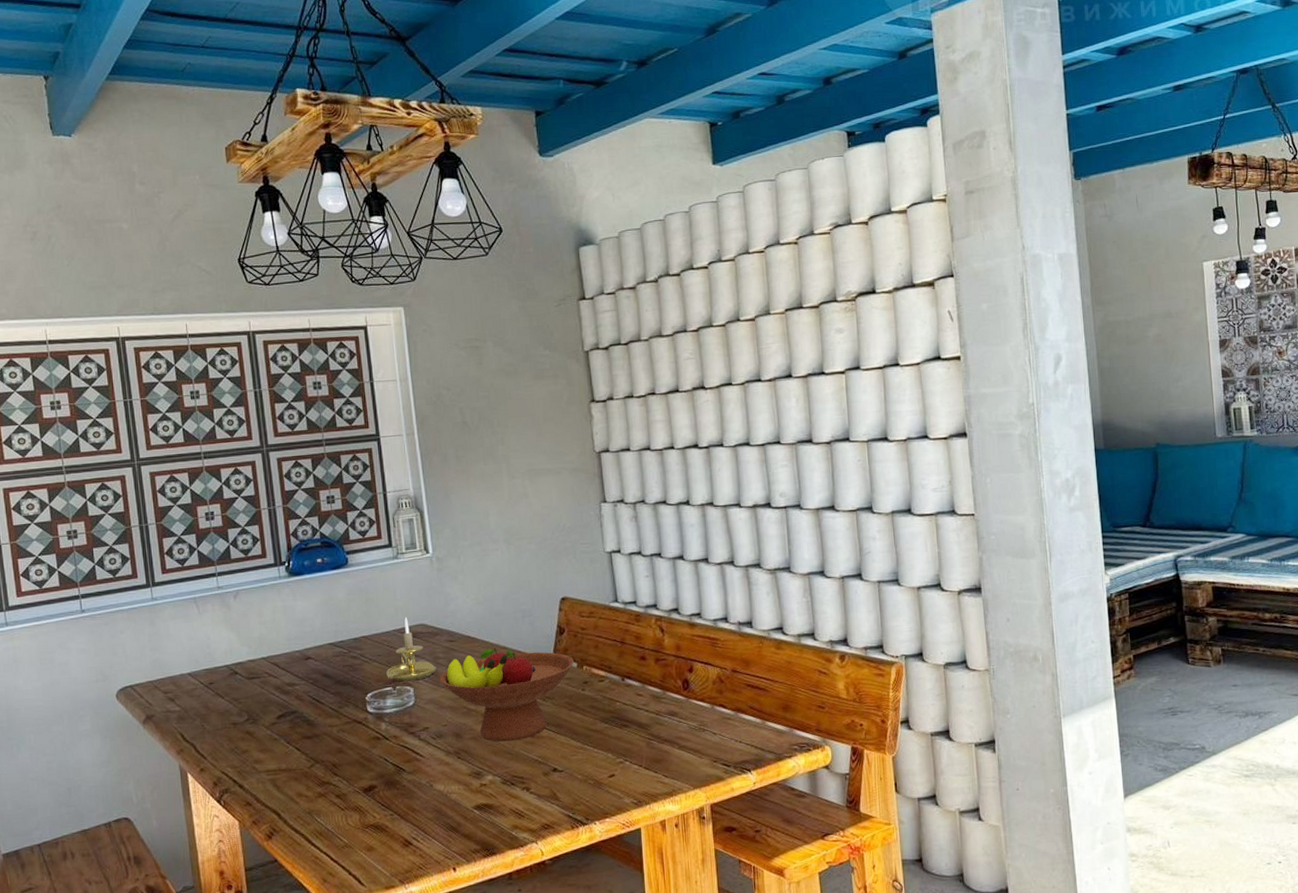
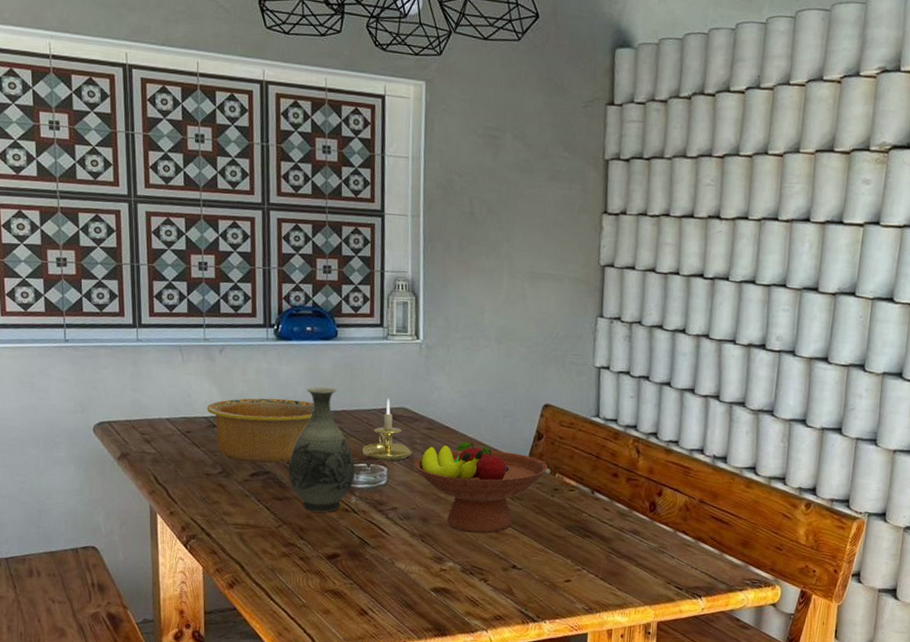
bowl: none [227,633,333,705] -> present [207,398,314,464]
vase: none [314,615,383,746] -> present [288,386,356,513]

